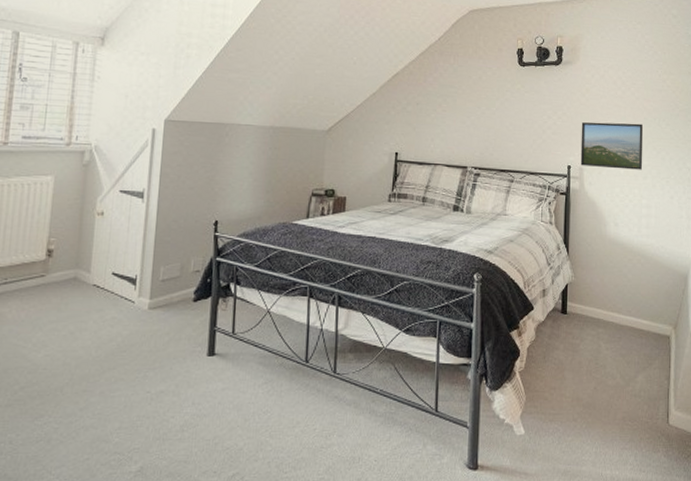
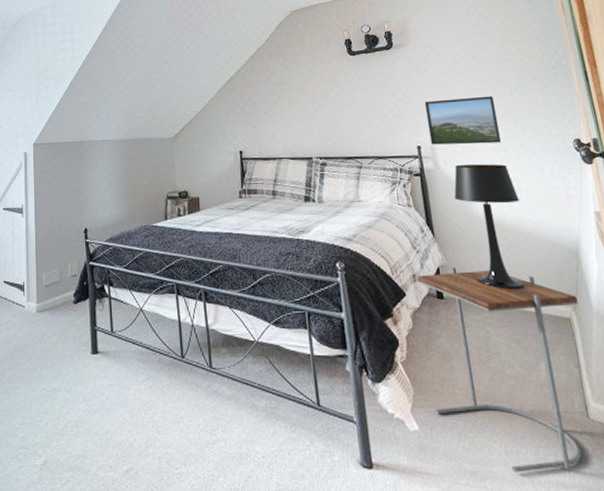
side table: none [542,284,679,471] -> present [416,266,582,473]
table lamp: none [593,187,648,308] -> present [454,164,525,289]

